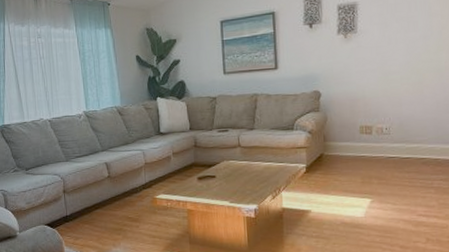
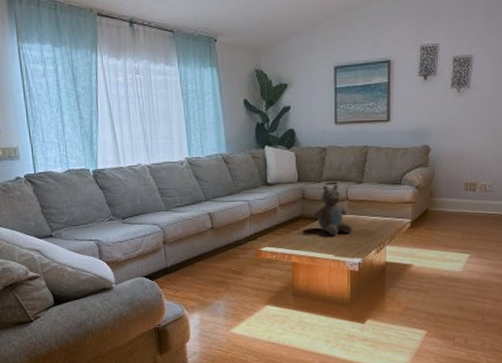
teddy bear: none [206,131,247,182] -> present [313,184,353,236]

